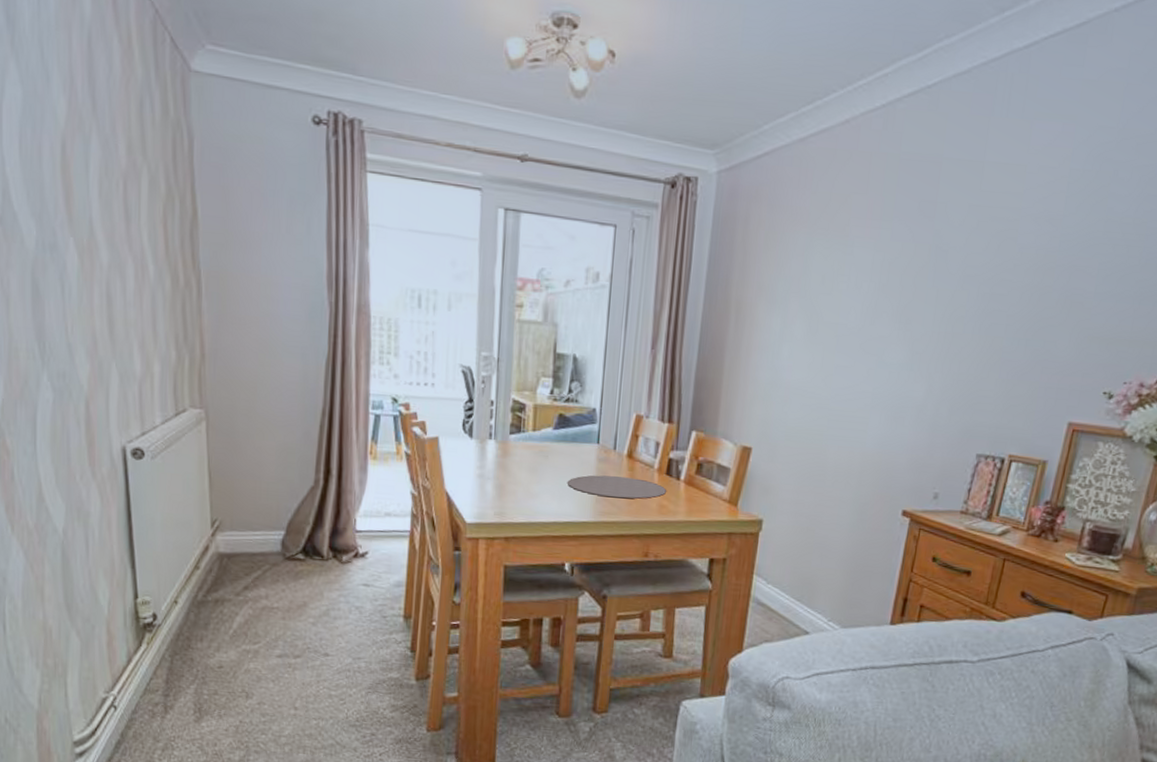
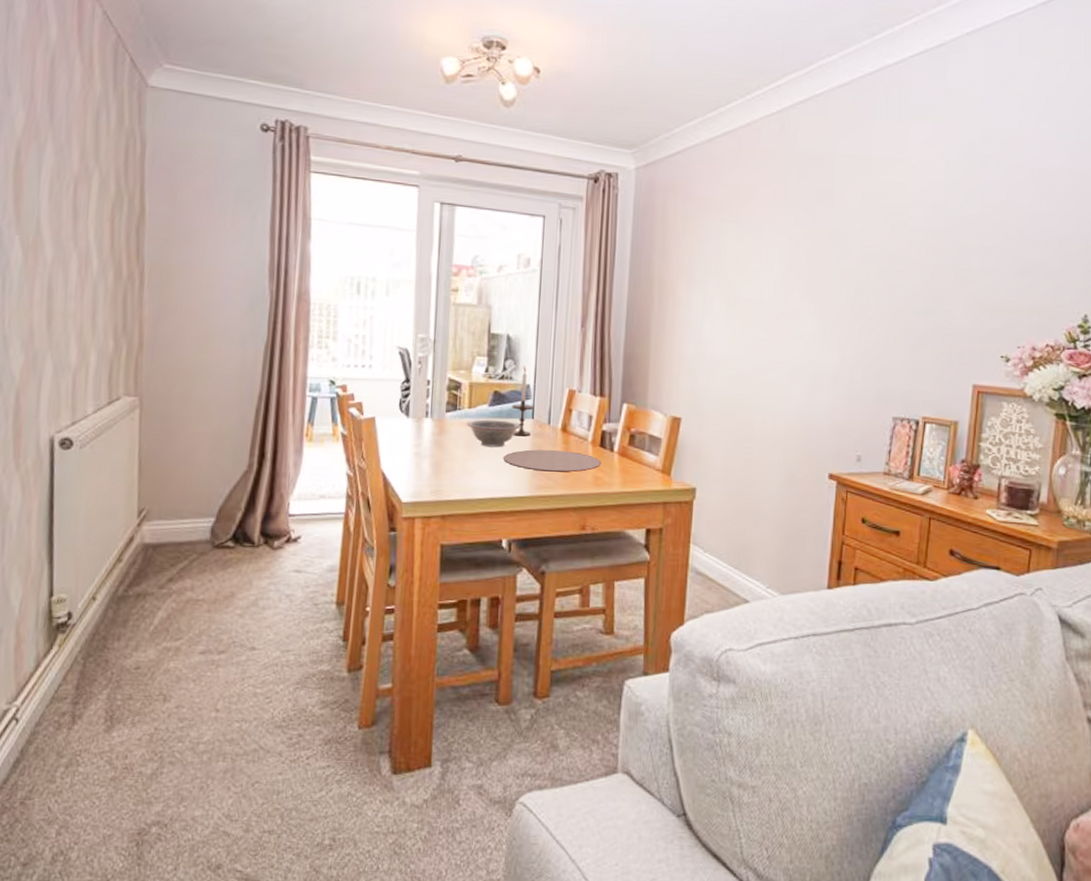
decorative bowl: none [530,442,587,472] -> present [466,419,522,448]
candlestick: none [577,389,600,462] -> present [512,366,534,437]

